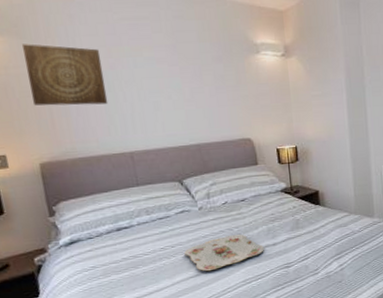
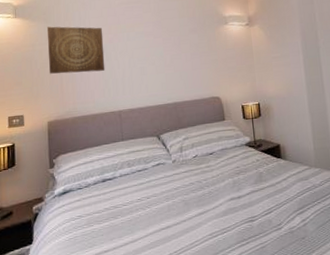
serving tray: present [184,234,264,272] -> none [158,187,230,224]

